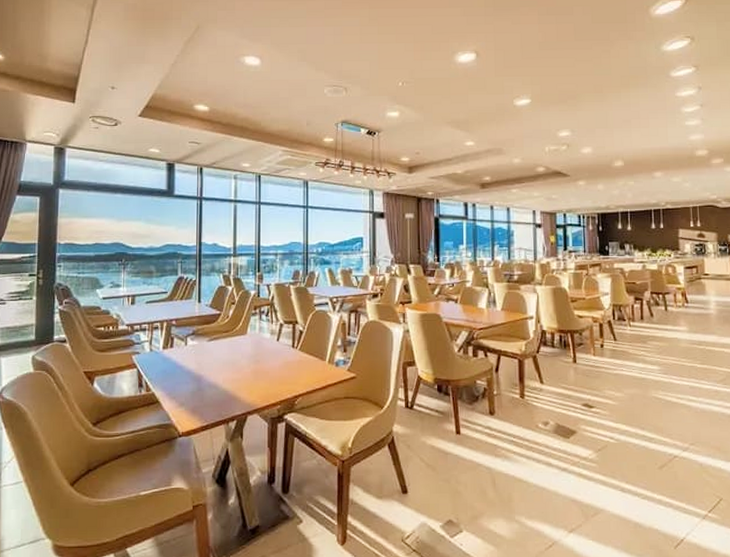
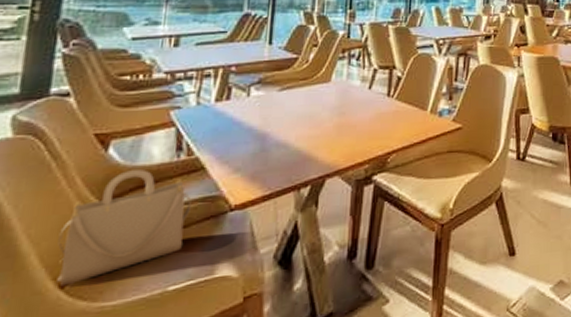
handbag: none [67,399,151,484] -> present [57,168,191,286]

